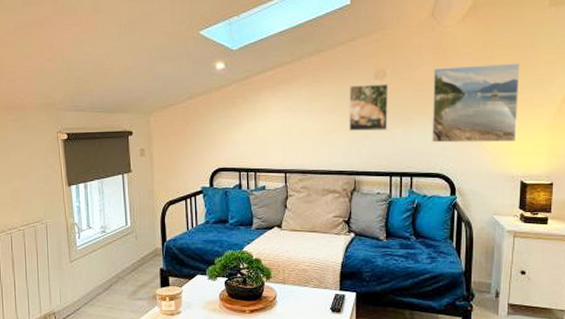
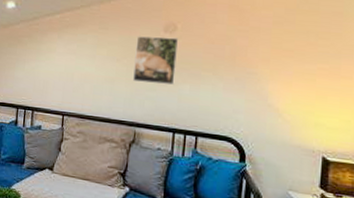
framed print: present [432,63,520,143] -> none [222,27,326,113]

